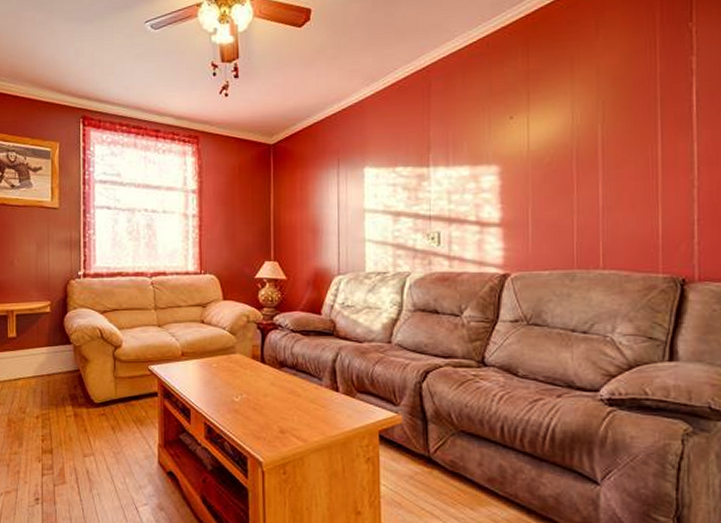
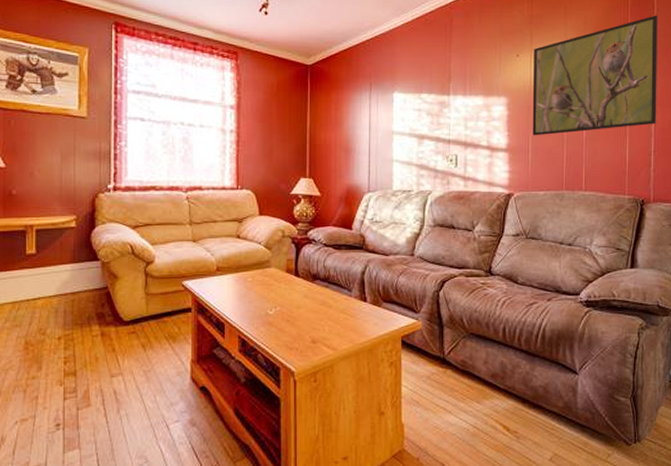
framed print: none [531,55,701,208] -> present [532,15,657,136]

